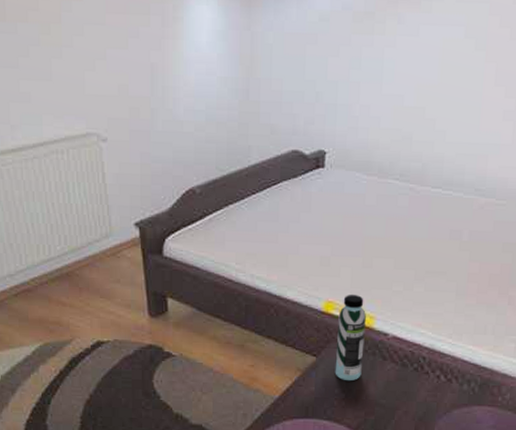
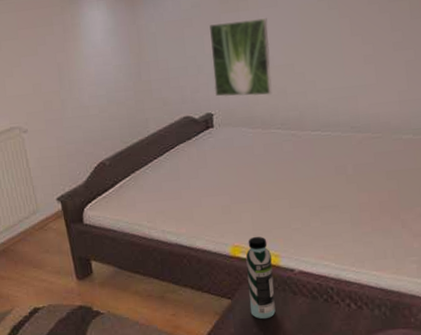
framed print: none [331,46,404,140] -> present [210,18,272,97]

